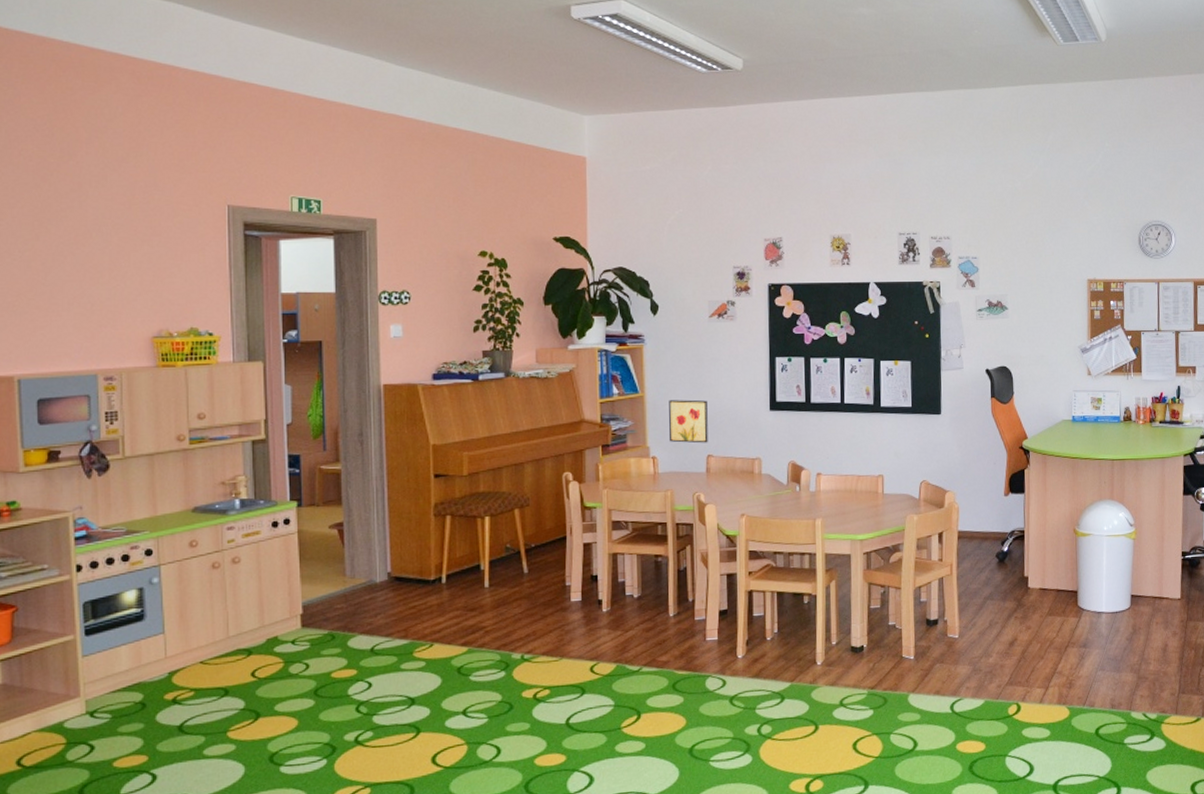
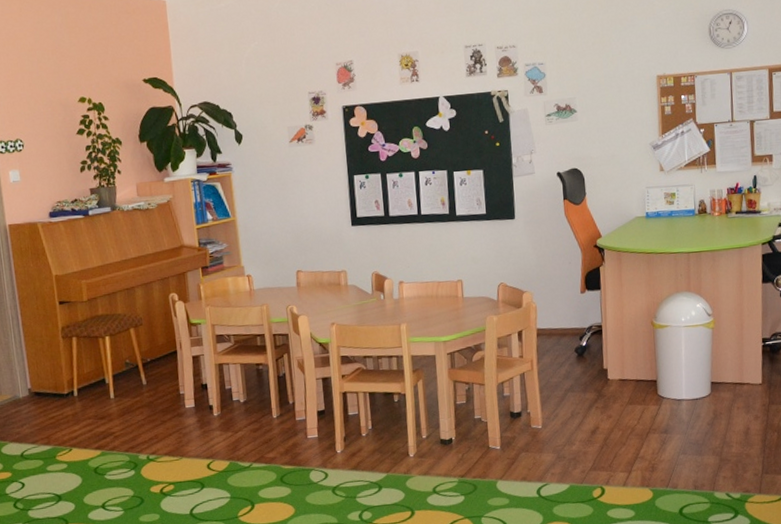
wall art: present [668,399,708,444] -> none [258,220,297,261]

